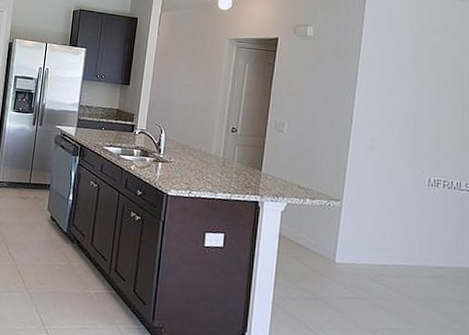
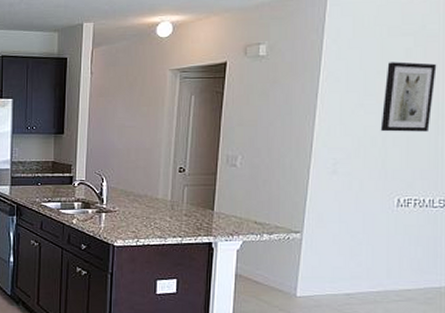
wall art: none [412,54,461,120] -> present [380,61,437,132]

